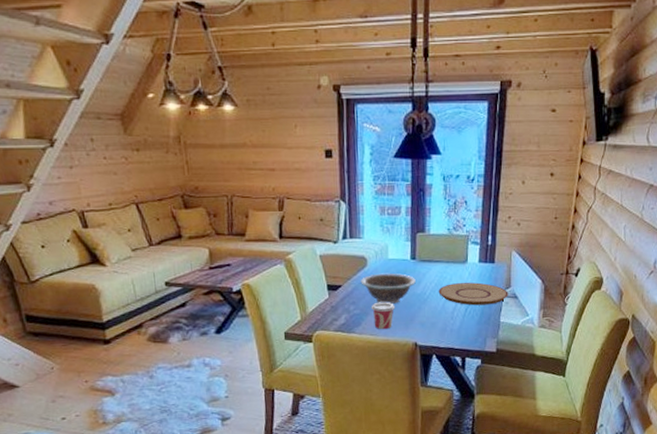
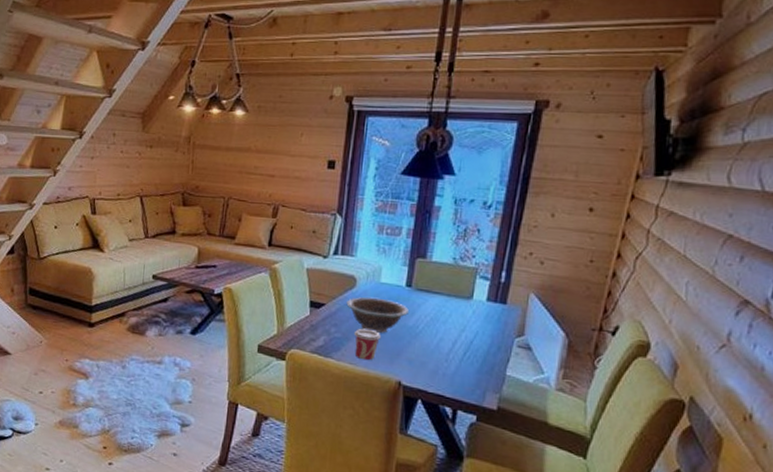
plate: present [438,282,508,306] -> none [433,320,520,353]

